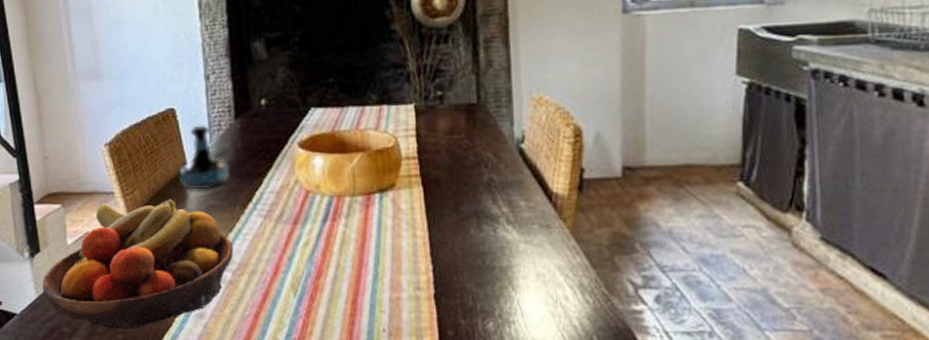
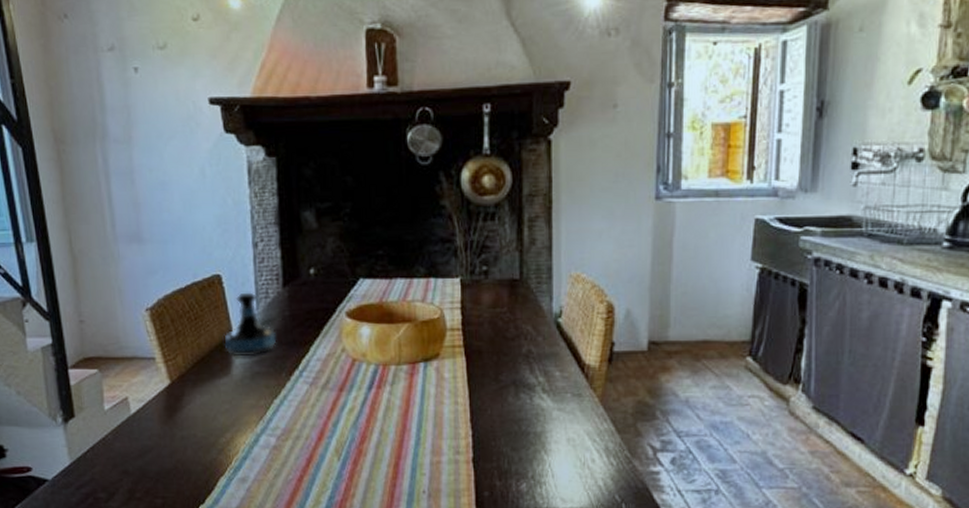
fruit bowl: present [42,199,234,330] -> none [76,365,279,494]

